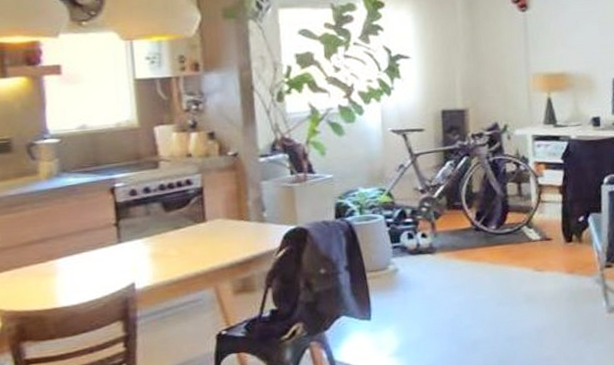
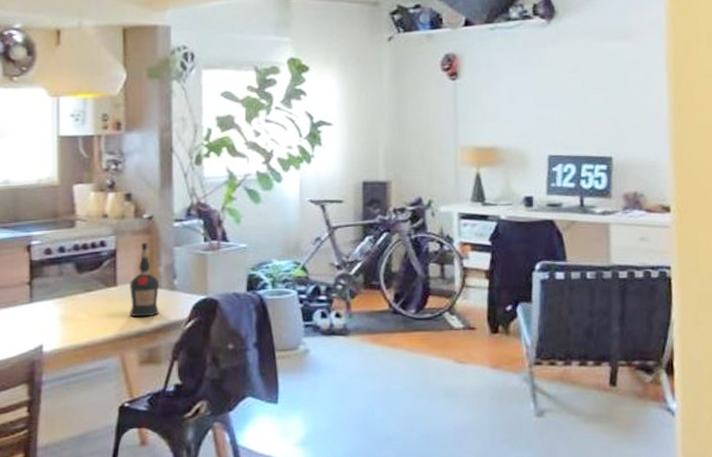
liquor bottle: none [219,179,250,250] -> present [130,243,159,317]

